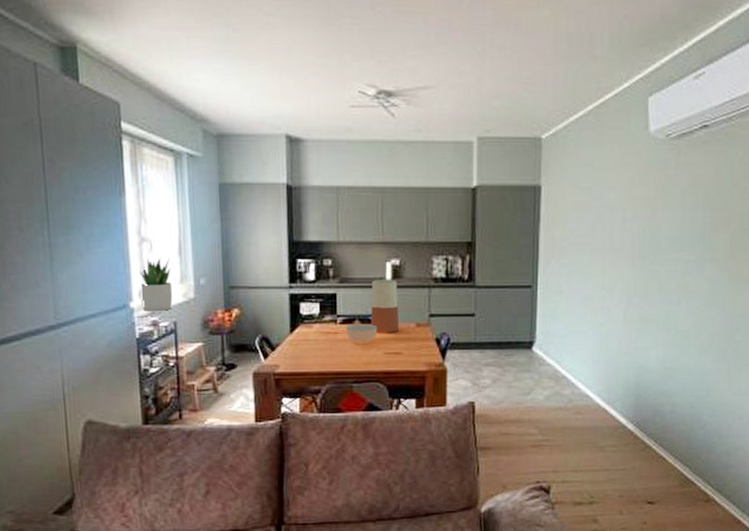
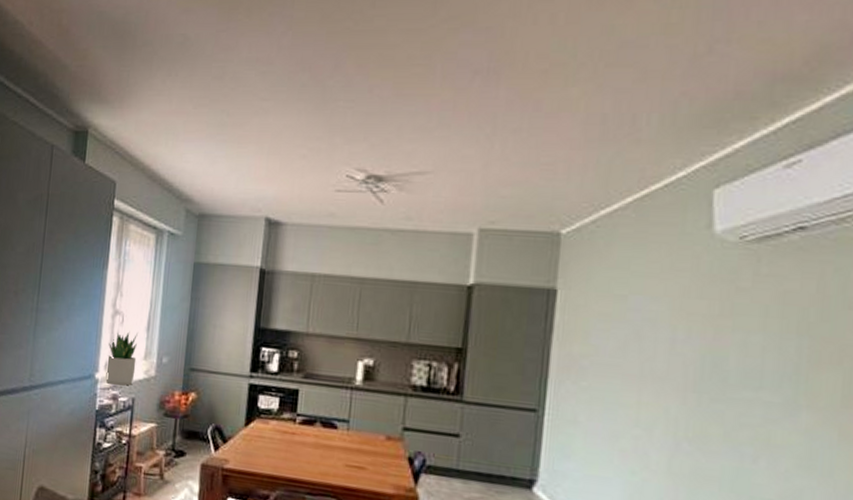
bowl: present [346,323,378,345] -> none [305,426,341,452]
vase: present [371,279,399,333] -> none [334,379,369,444]

